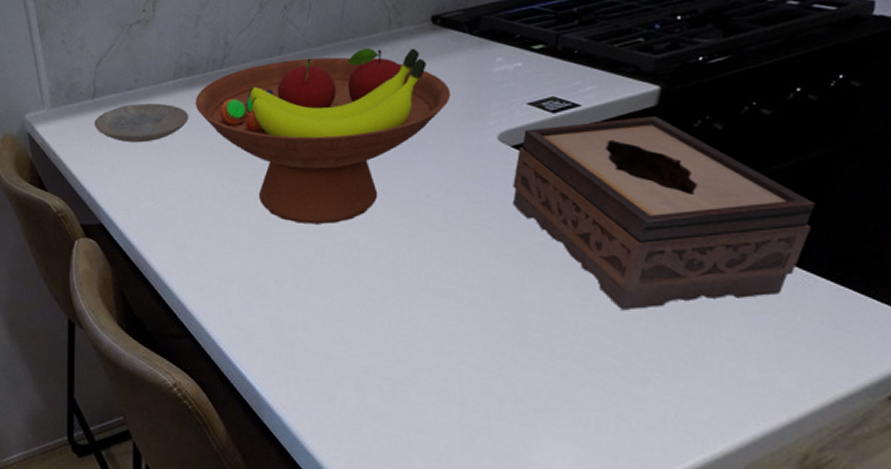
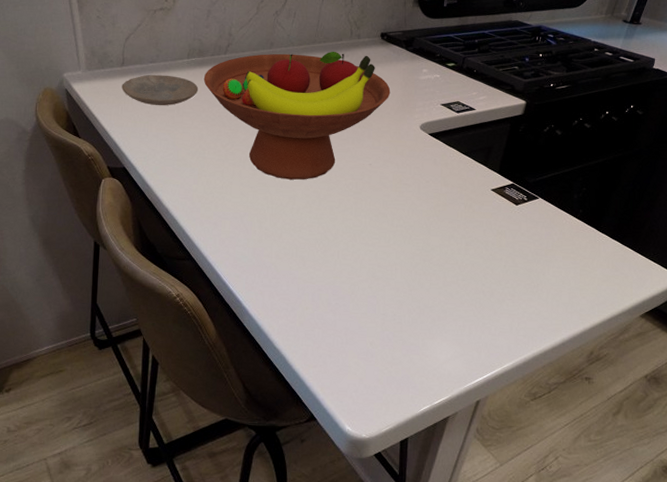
tissue box: present [512,117,816,309] -> none [427,121,611,253]

